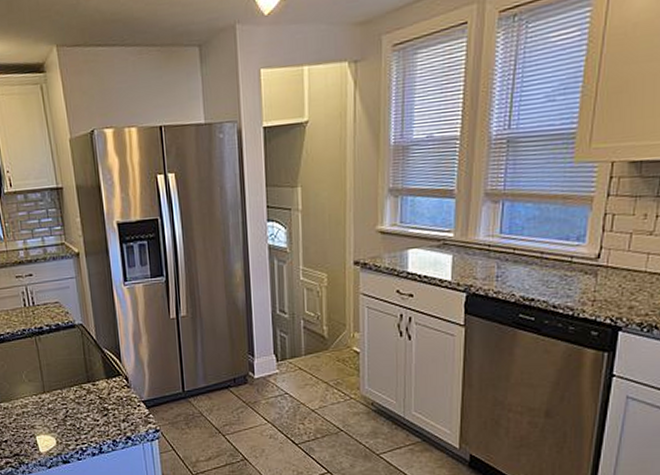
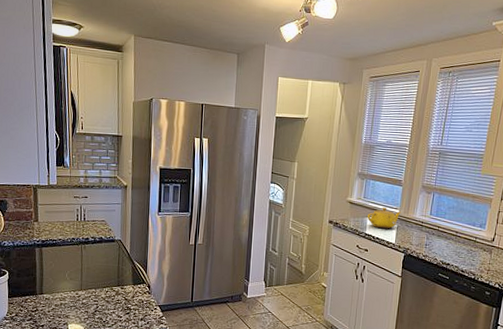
teapot: none [407,231,457,263] -> present [367,207,402,229]

